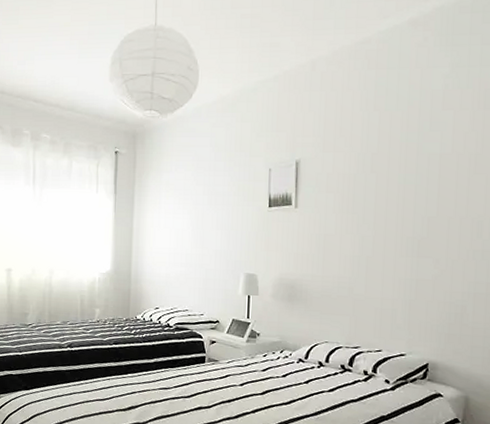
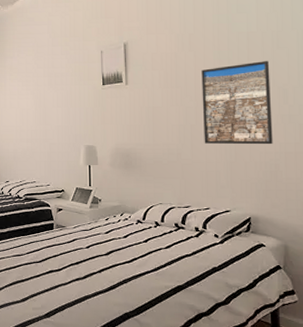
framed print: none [380,188,464,283] -> present [201,61,273,145]

